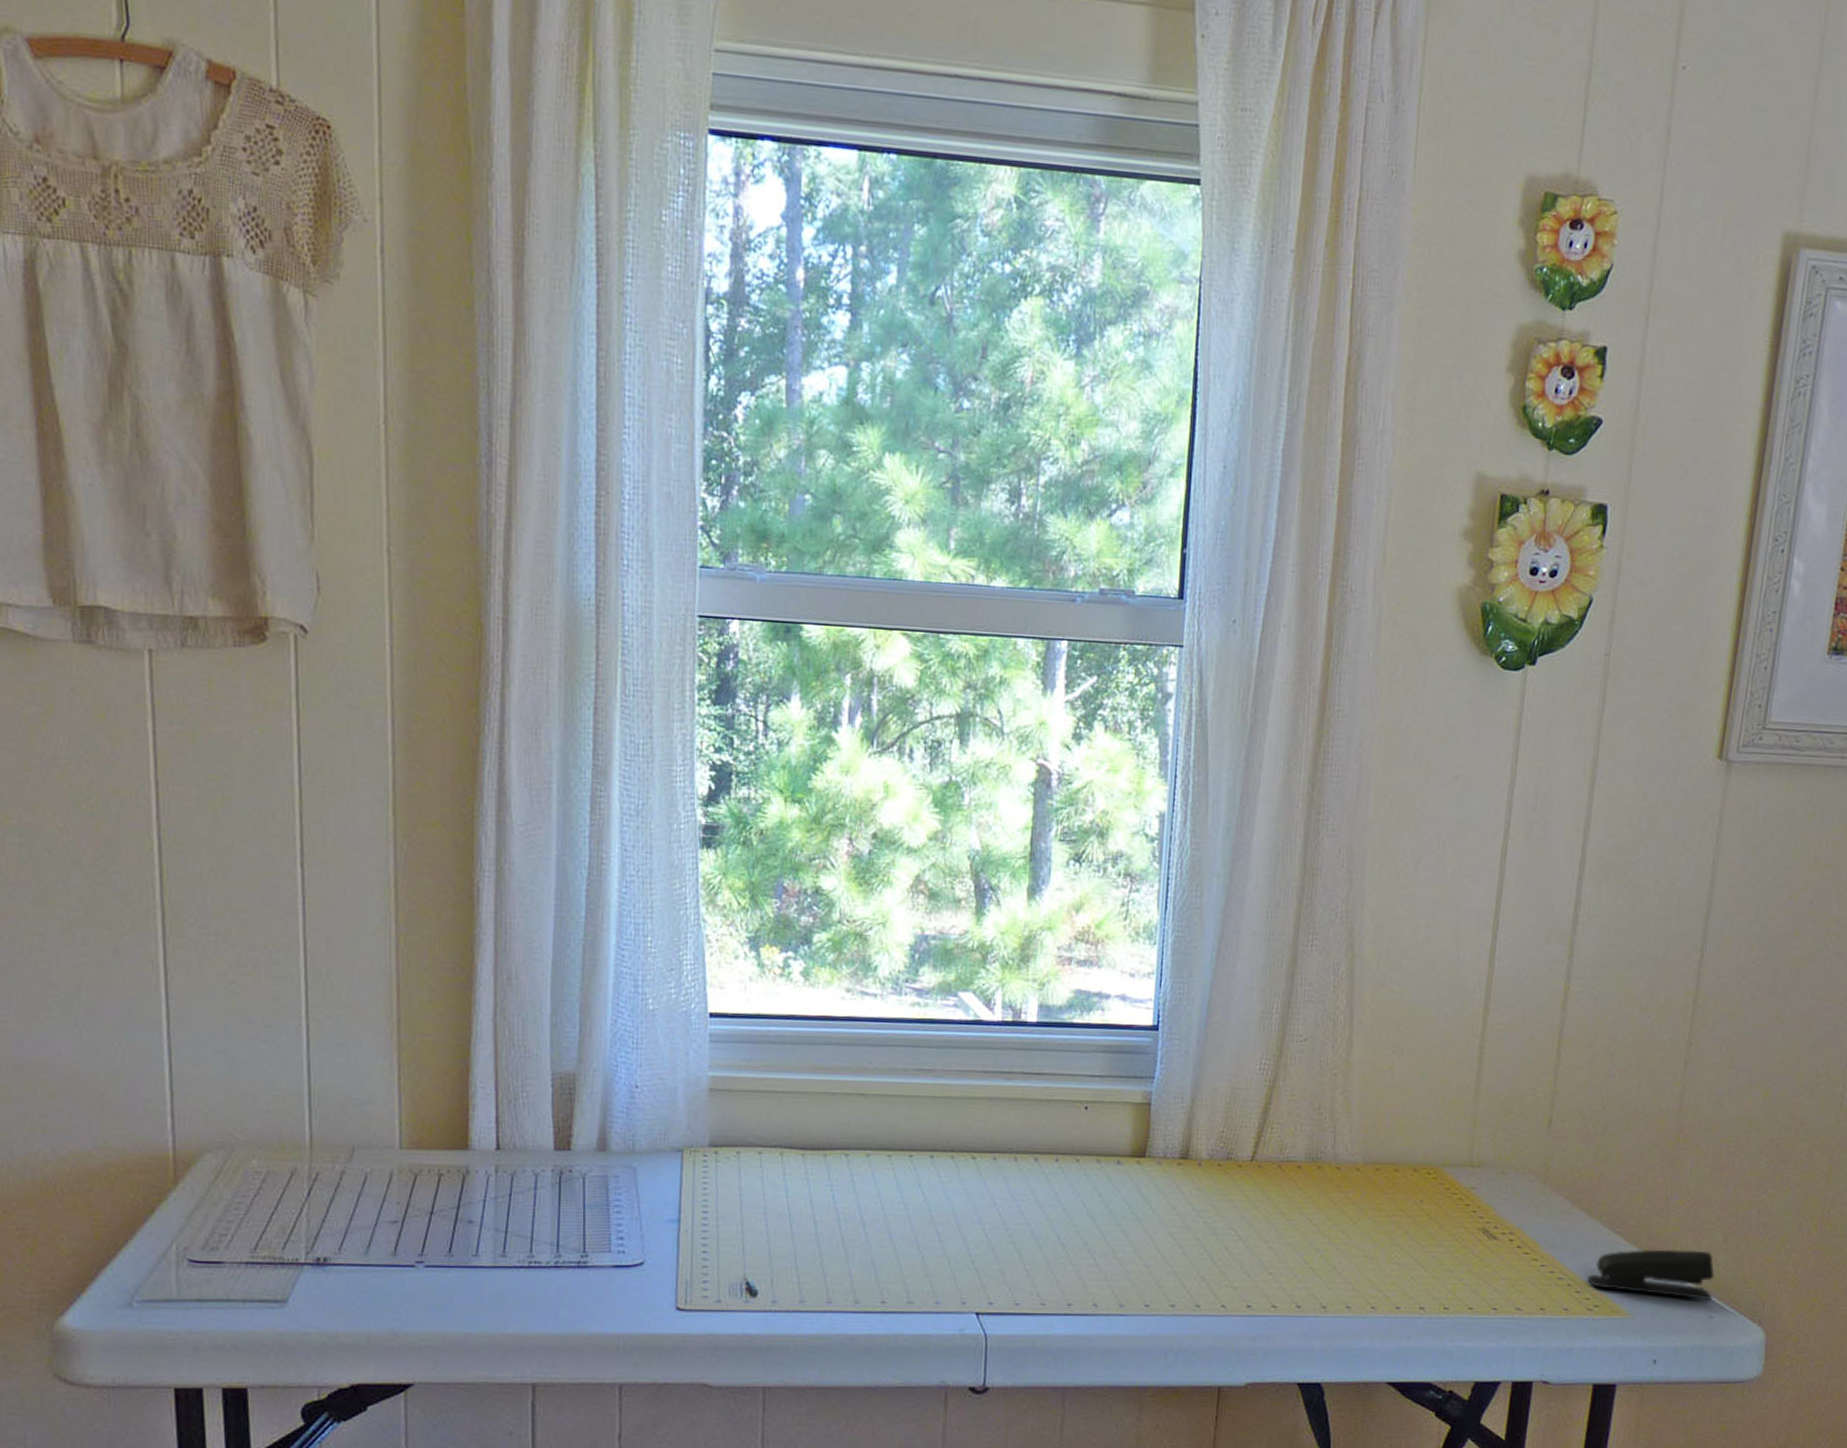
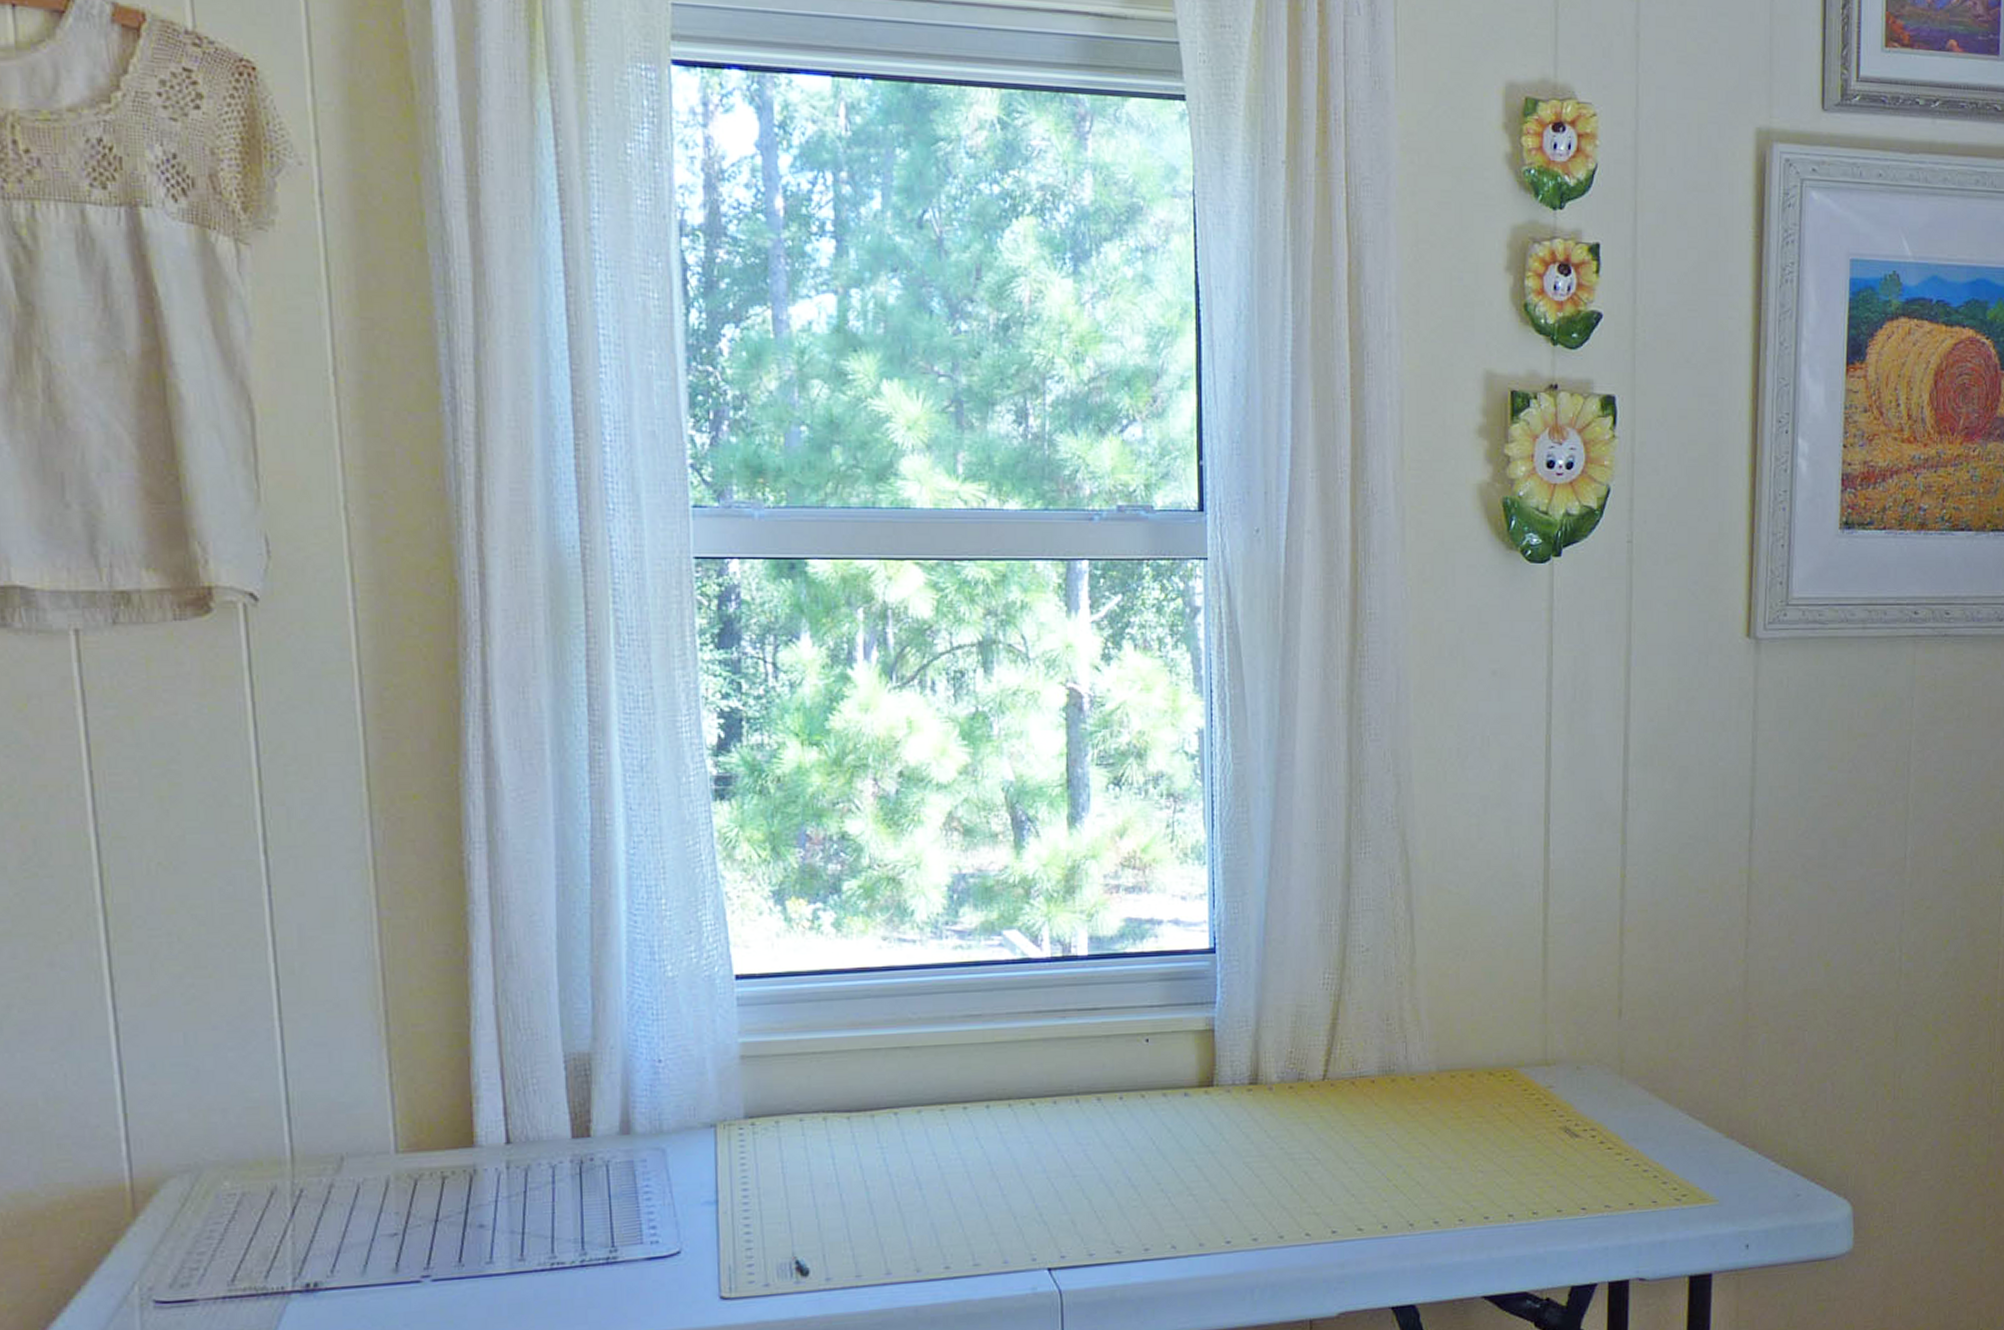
stapler: present [1587,1249,1715,1301] -> none [1673,1128,1797,1179]

